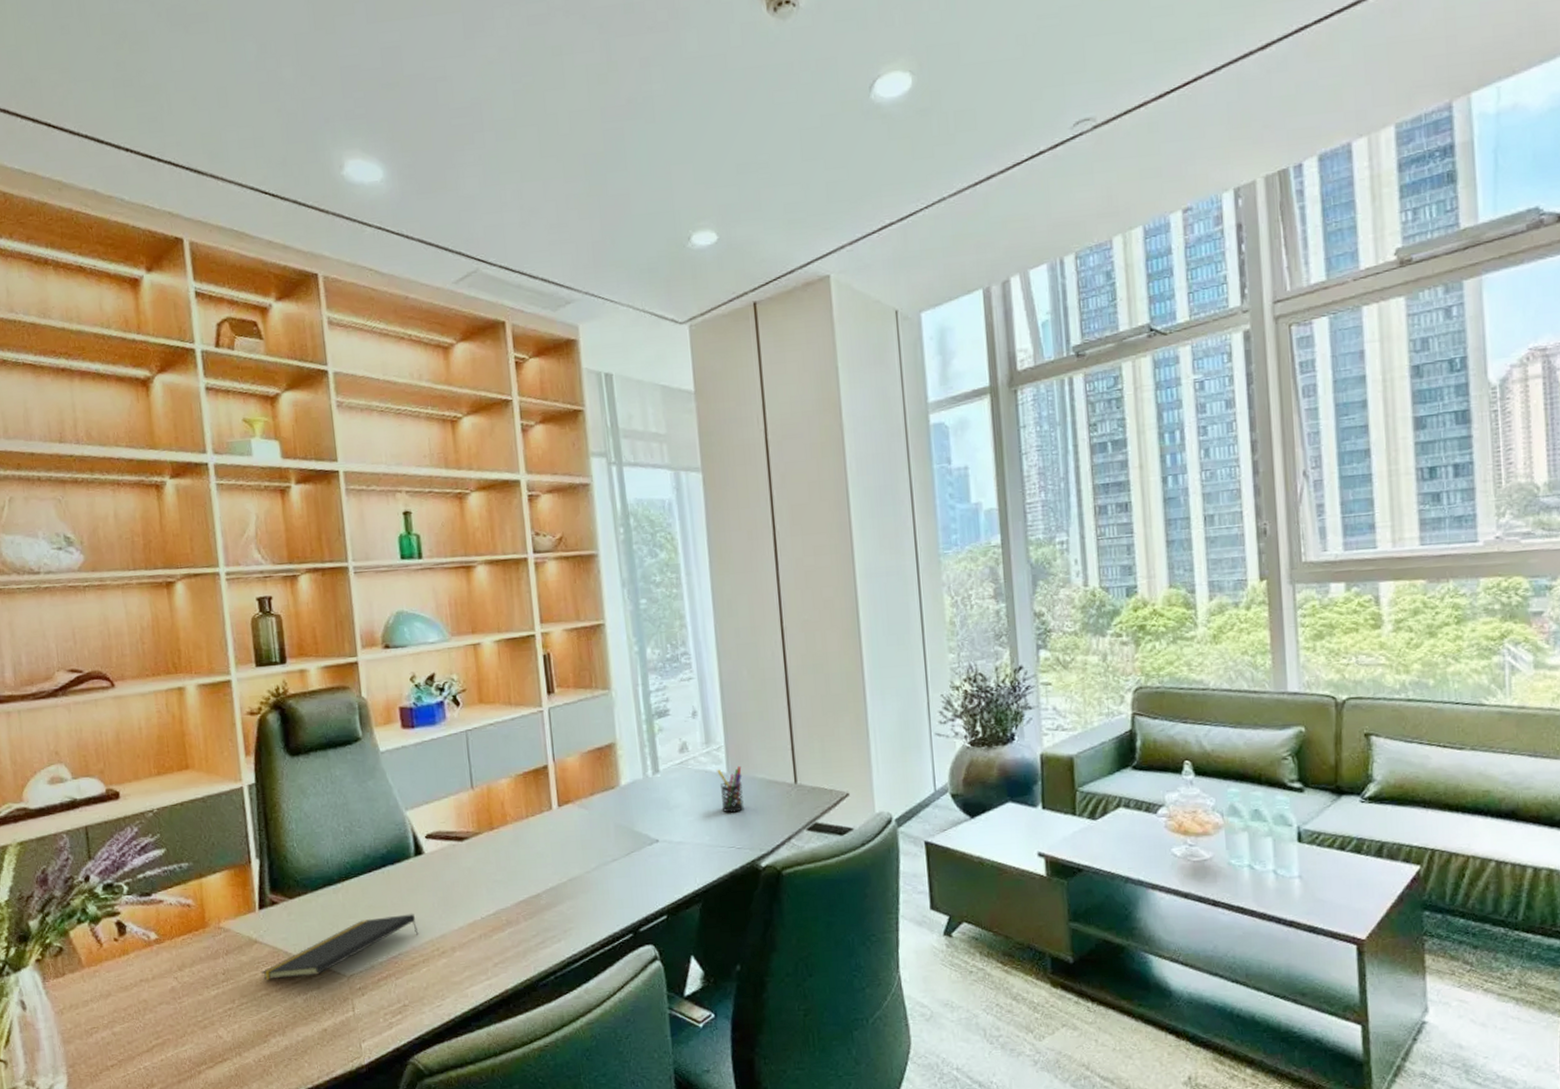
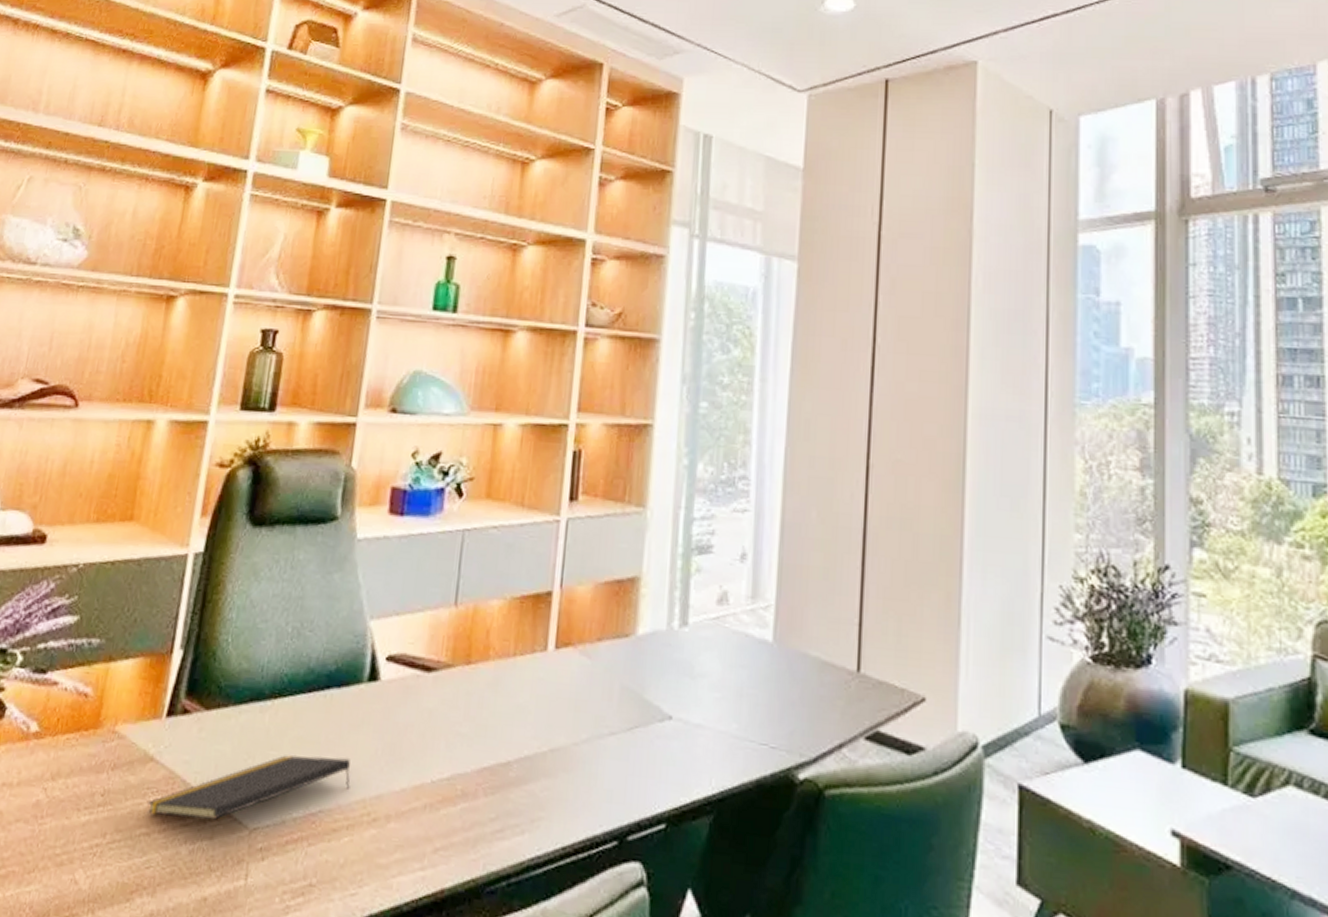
pen holder: present [717,766,744,813] -> none [760,635,792,698]

